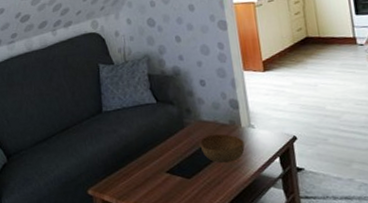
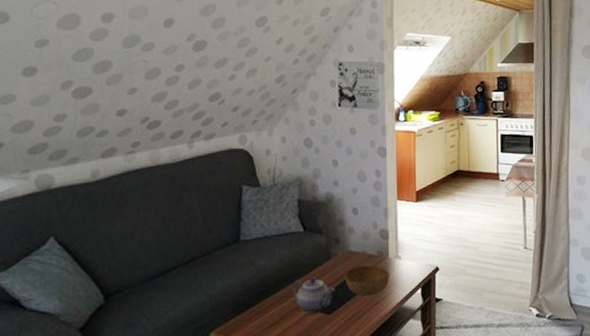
teapot: none [151,144,192,177] -> present [291,277,335,313]

